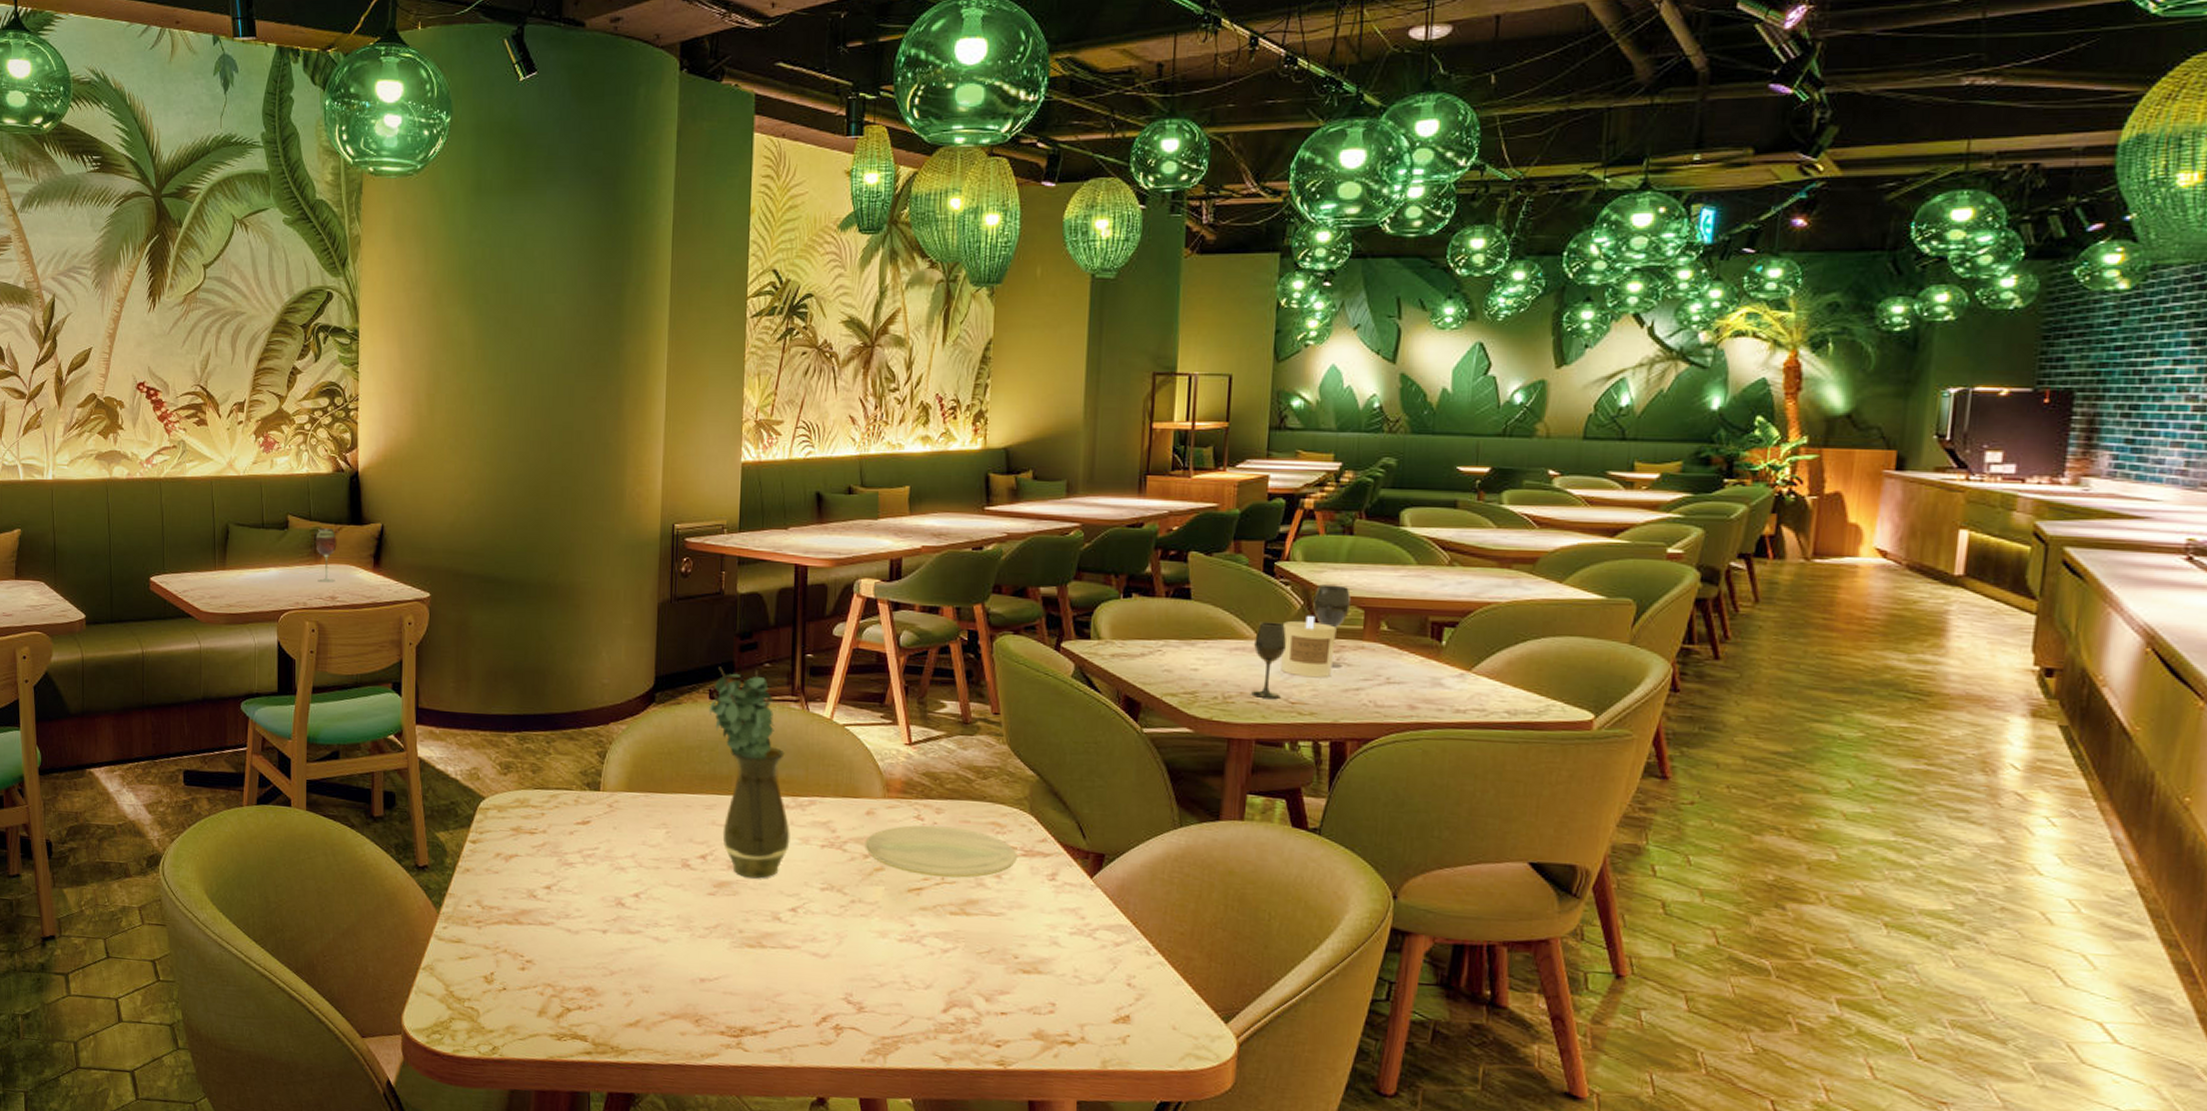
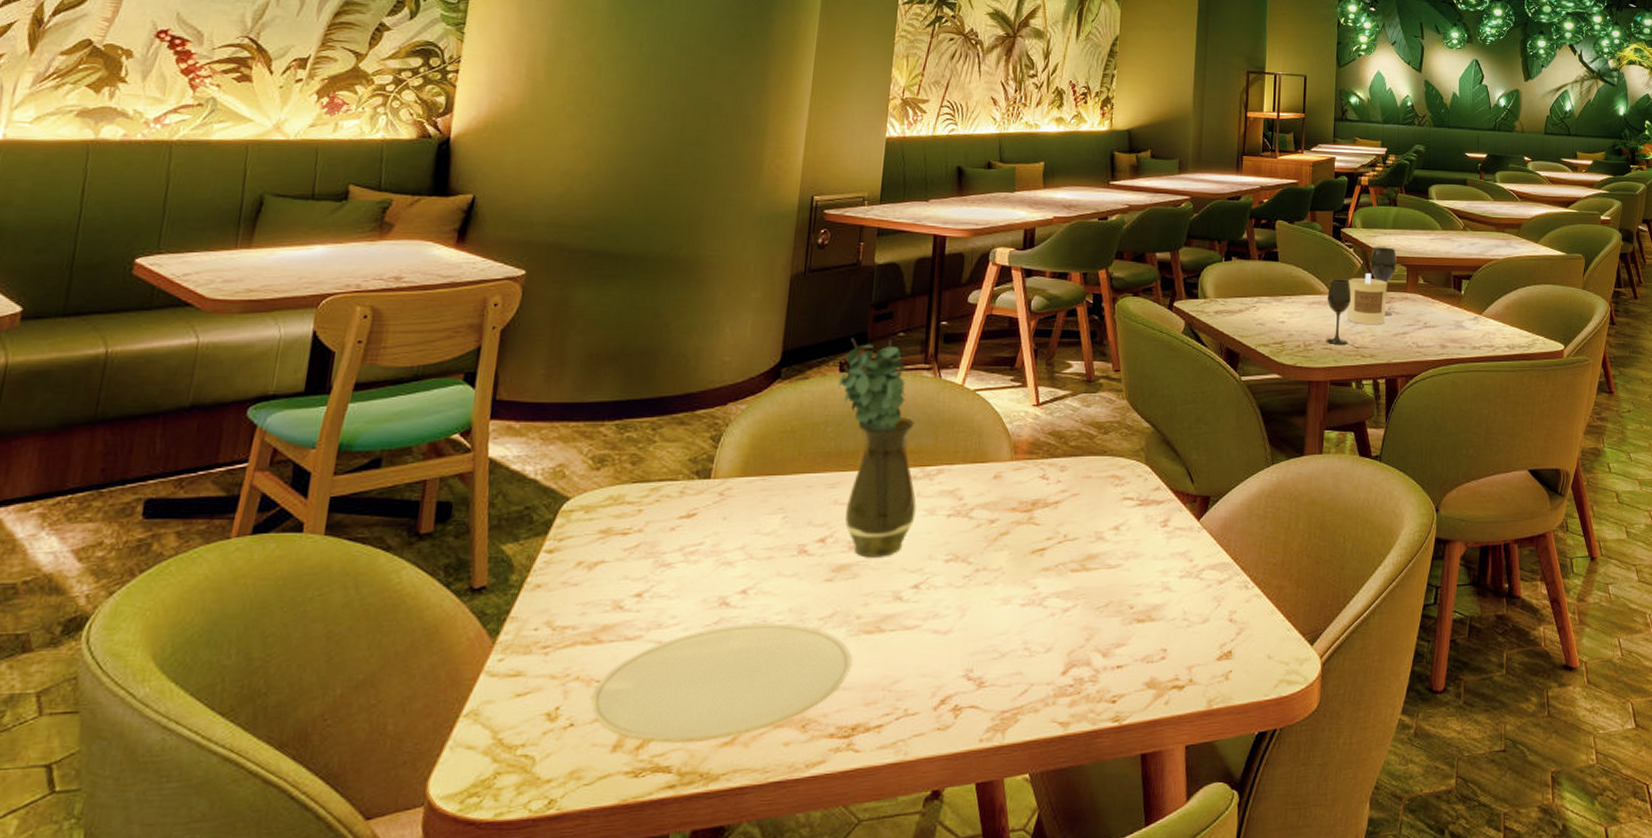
wineglass: present [315,528,337,583] -> none [379,200,412,261]
plate: none [517,923,737,1020] -> present [590,622,852,744]
plate: present [865,825,1017,878] -> none [991,484,1134,536]

